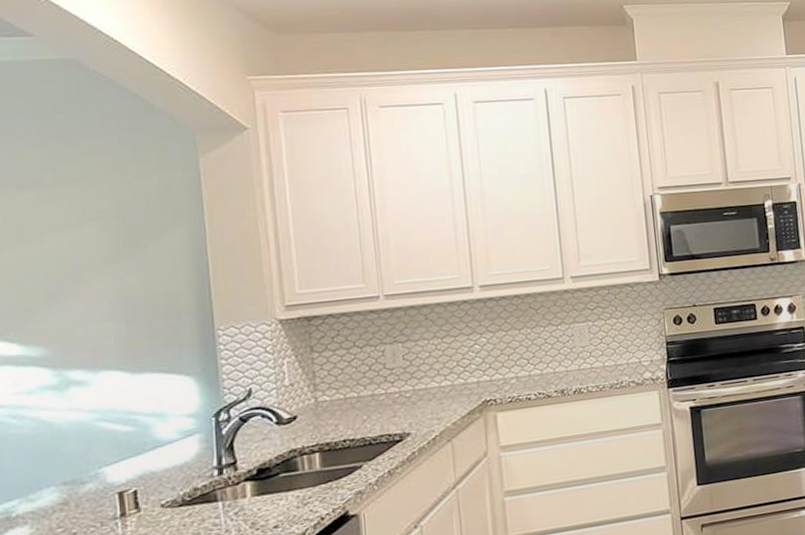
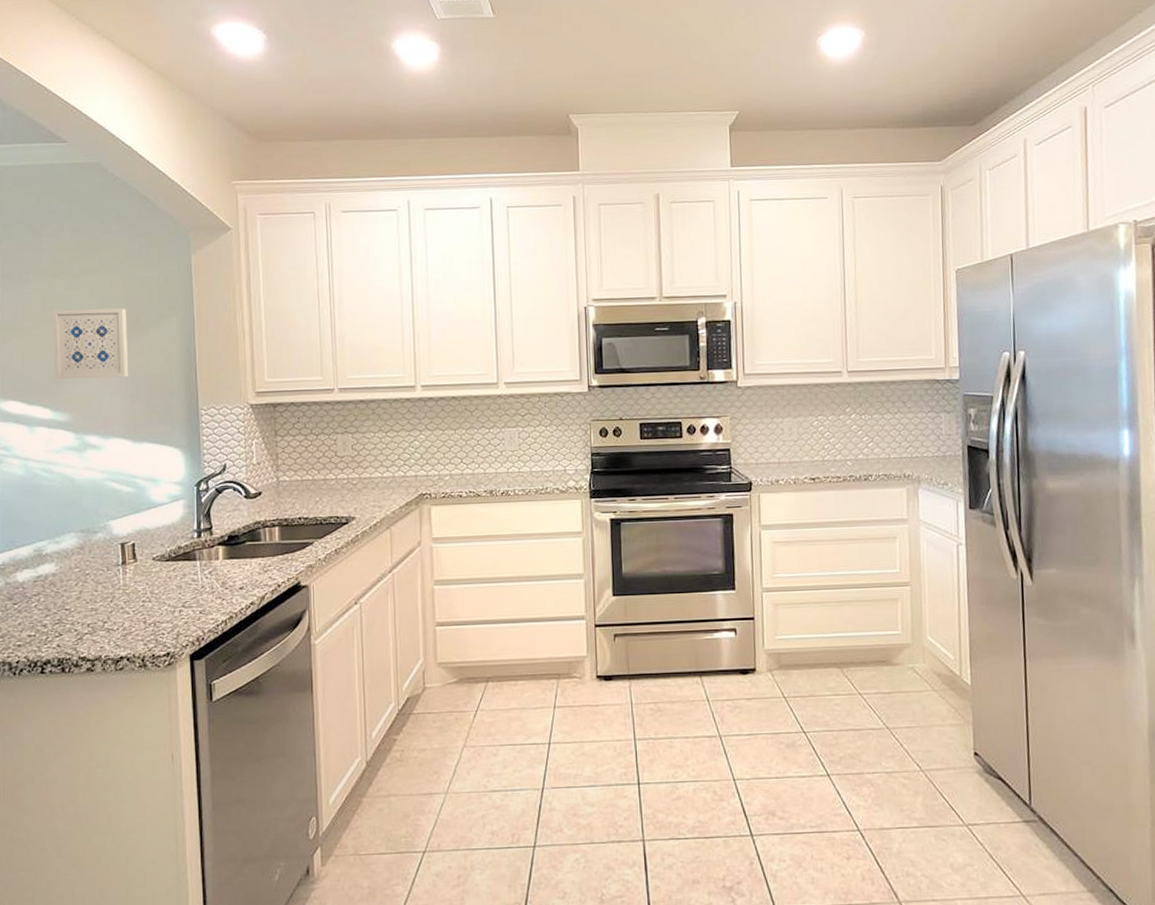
wall art: none [19,221,123,308] -> present [53,308,129,379]

